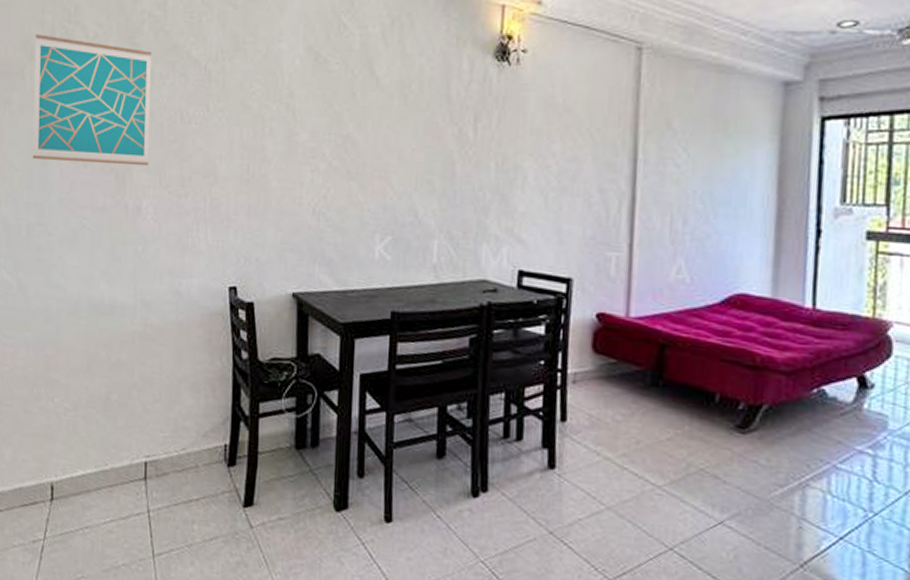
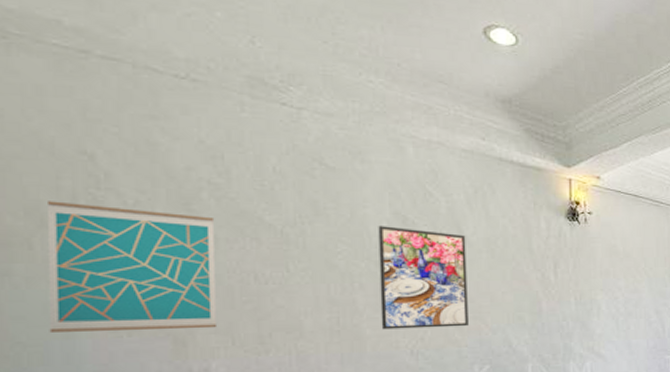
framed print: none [287,63,378,187] -> present [378,226,468,330]

